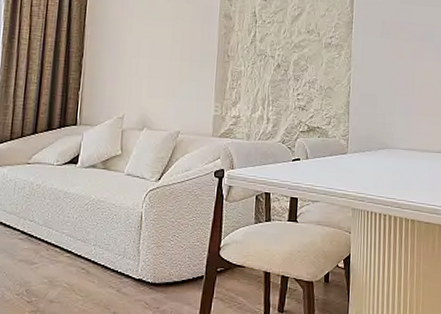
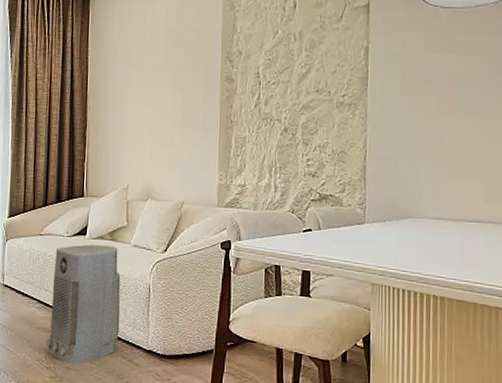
air purifier: none [28,173,113,296] -> present [46,244,121,364]

